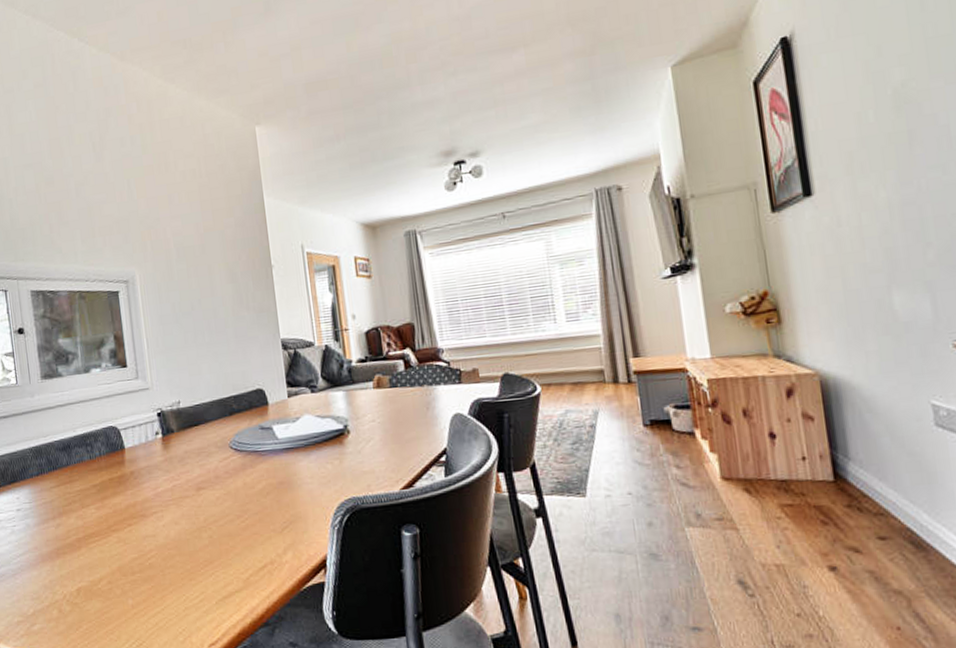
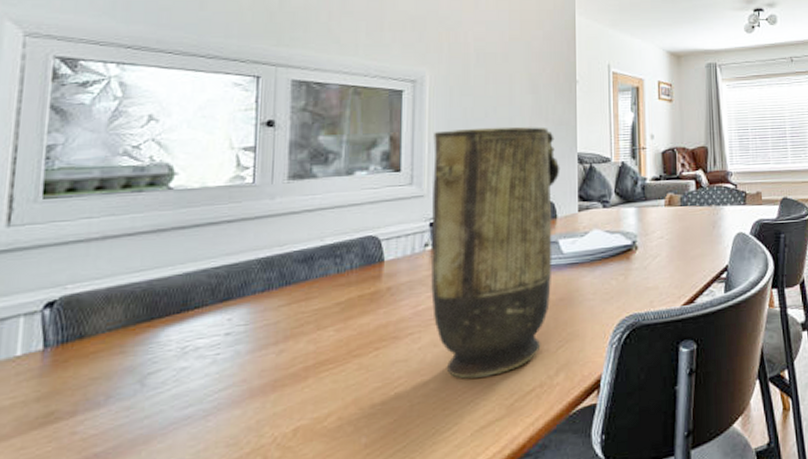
vase: none [149,315,271,554] -> present [431,126,560,379]

